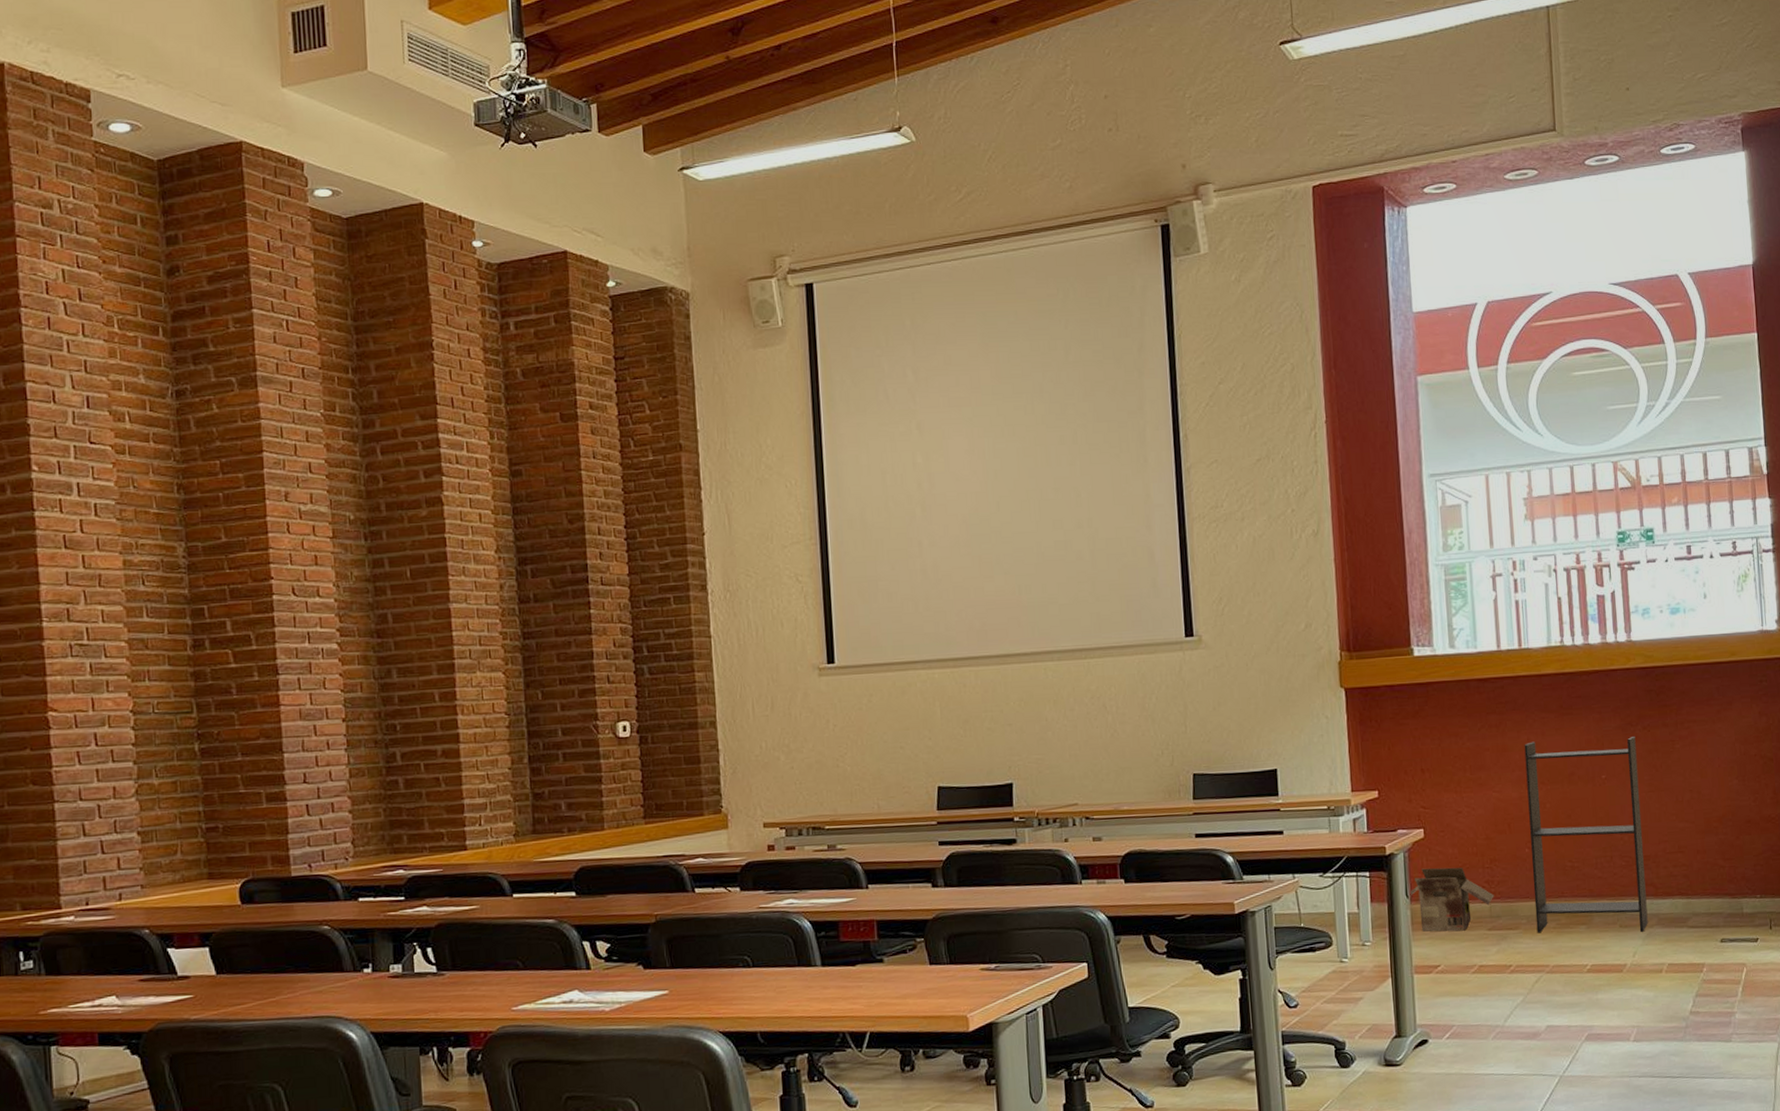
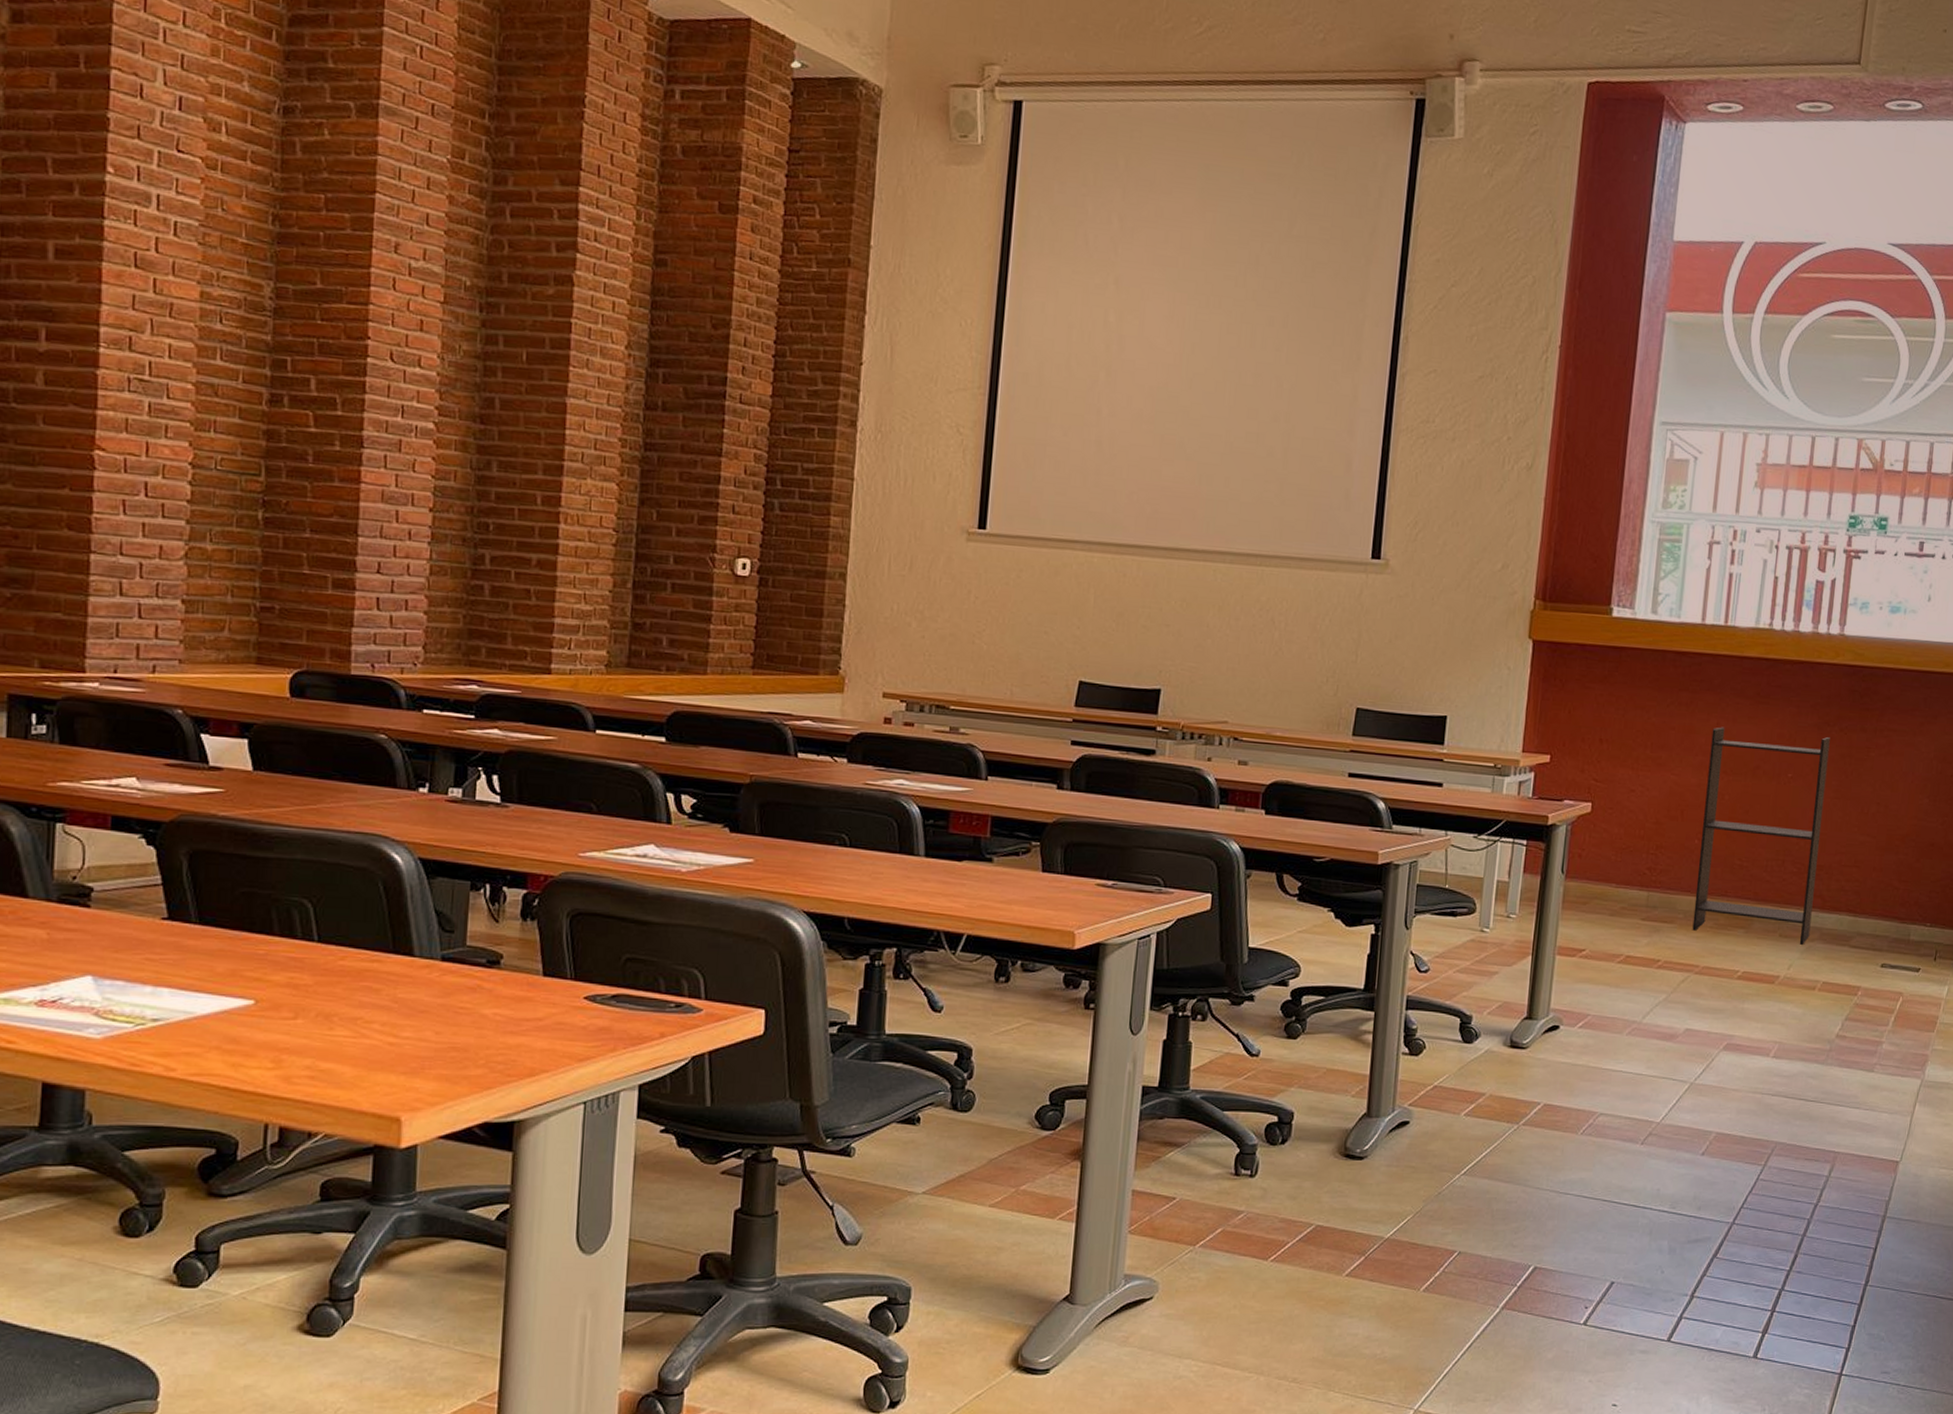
cardboard box: present [1408,867,1494,932] -> none [1565,844,1654,917]

